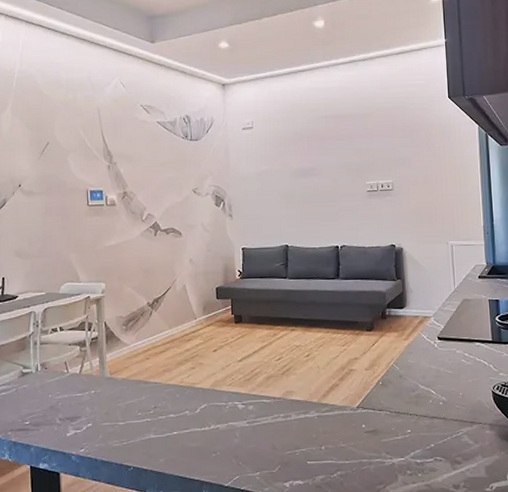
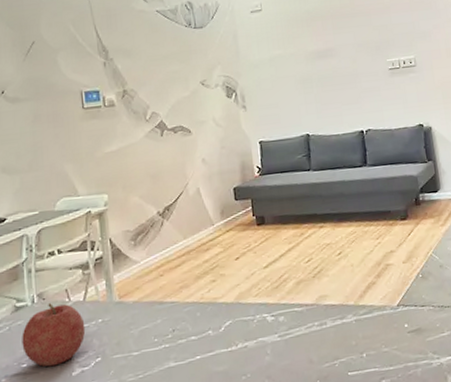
fruit: none [26,371,80,427] -> present [22,302,86,367]

